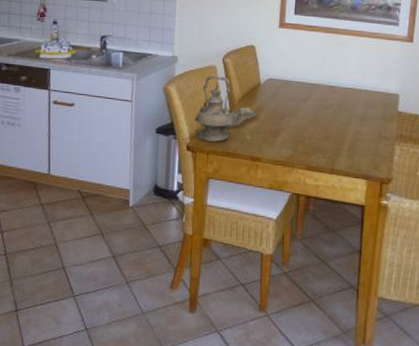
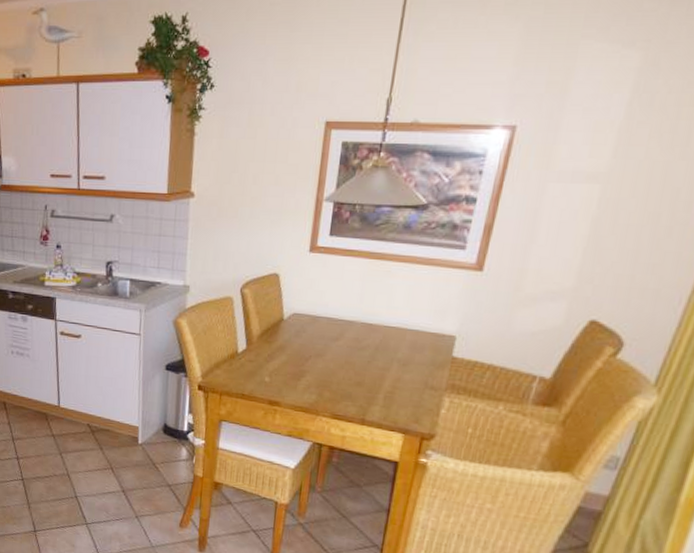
teapot: present [194,75,256,142] -> none [207,308,276,383]

